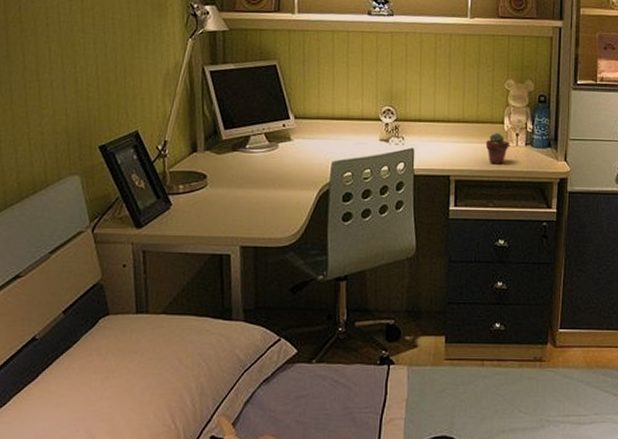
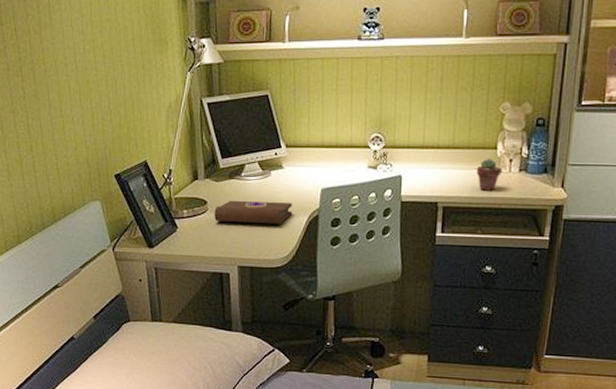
book: none [214,174,302,200] -> present [214,200,293,225]

